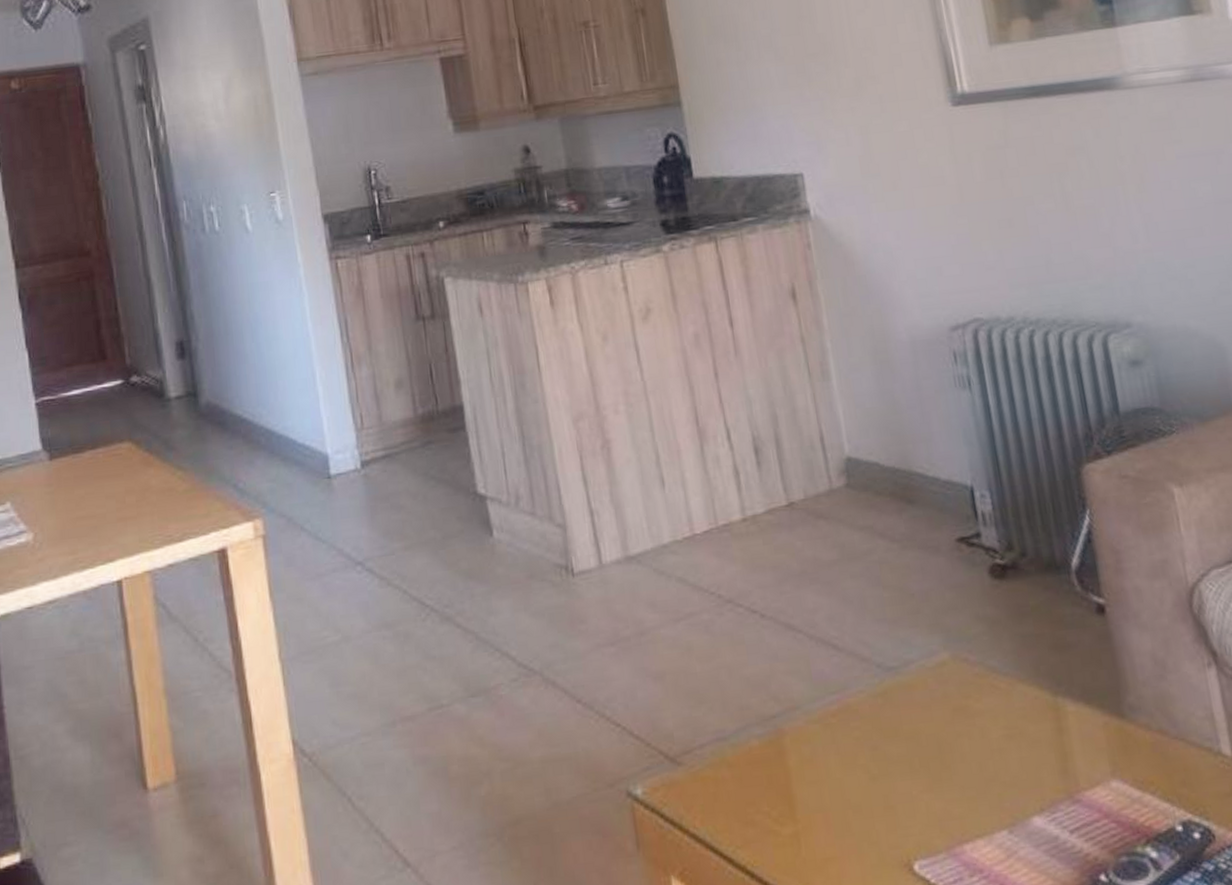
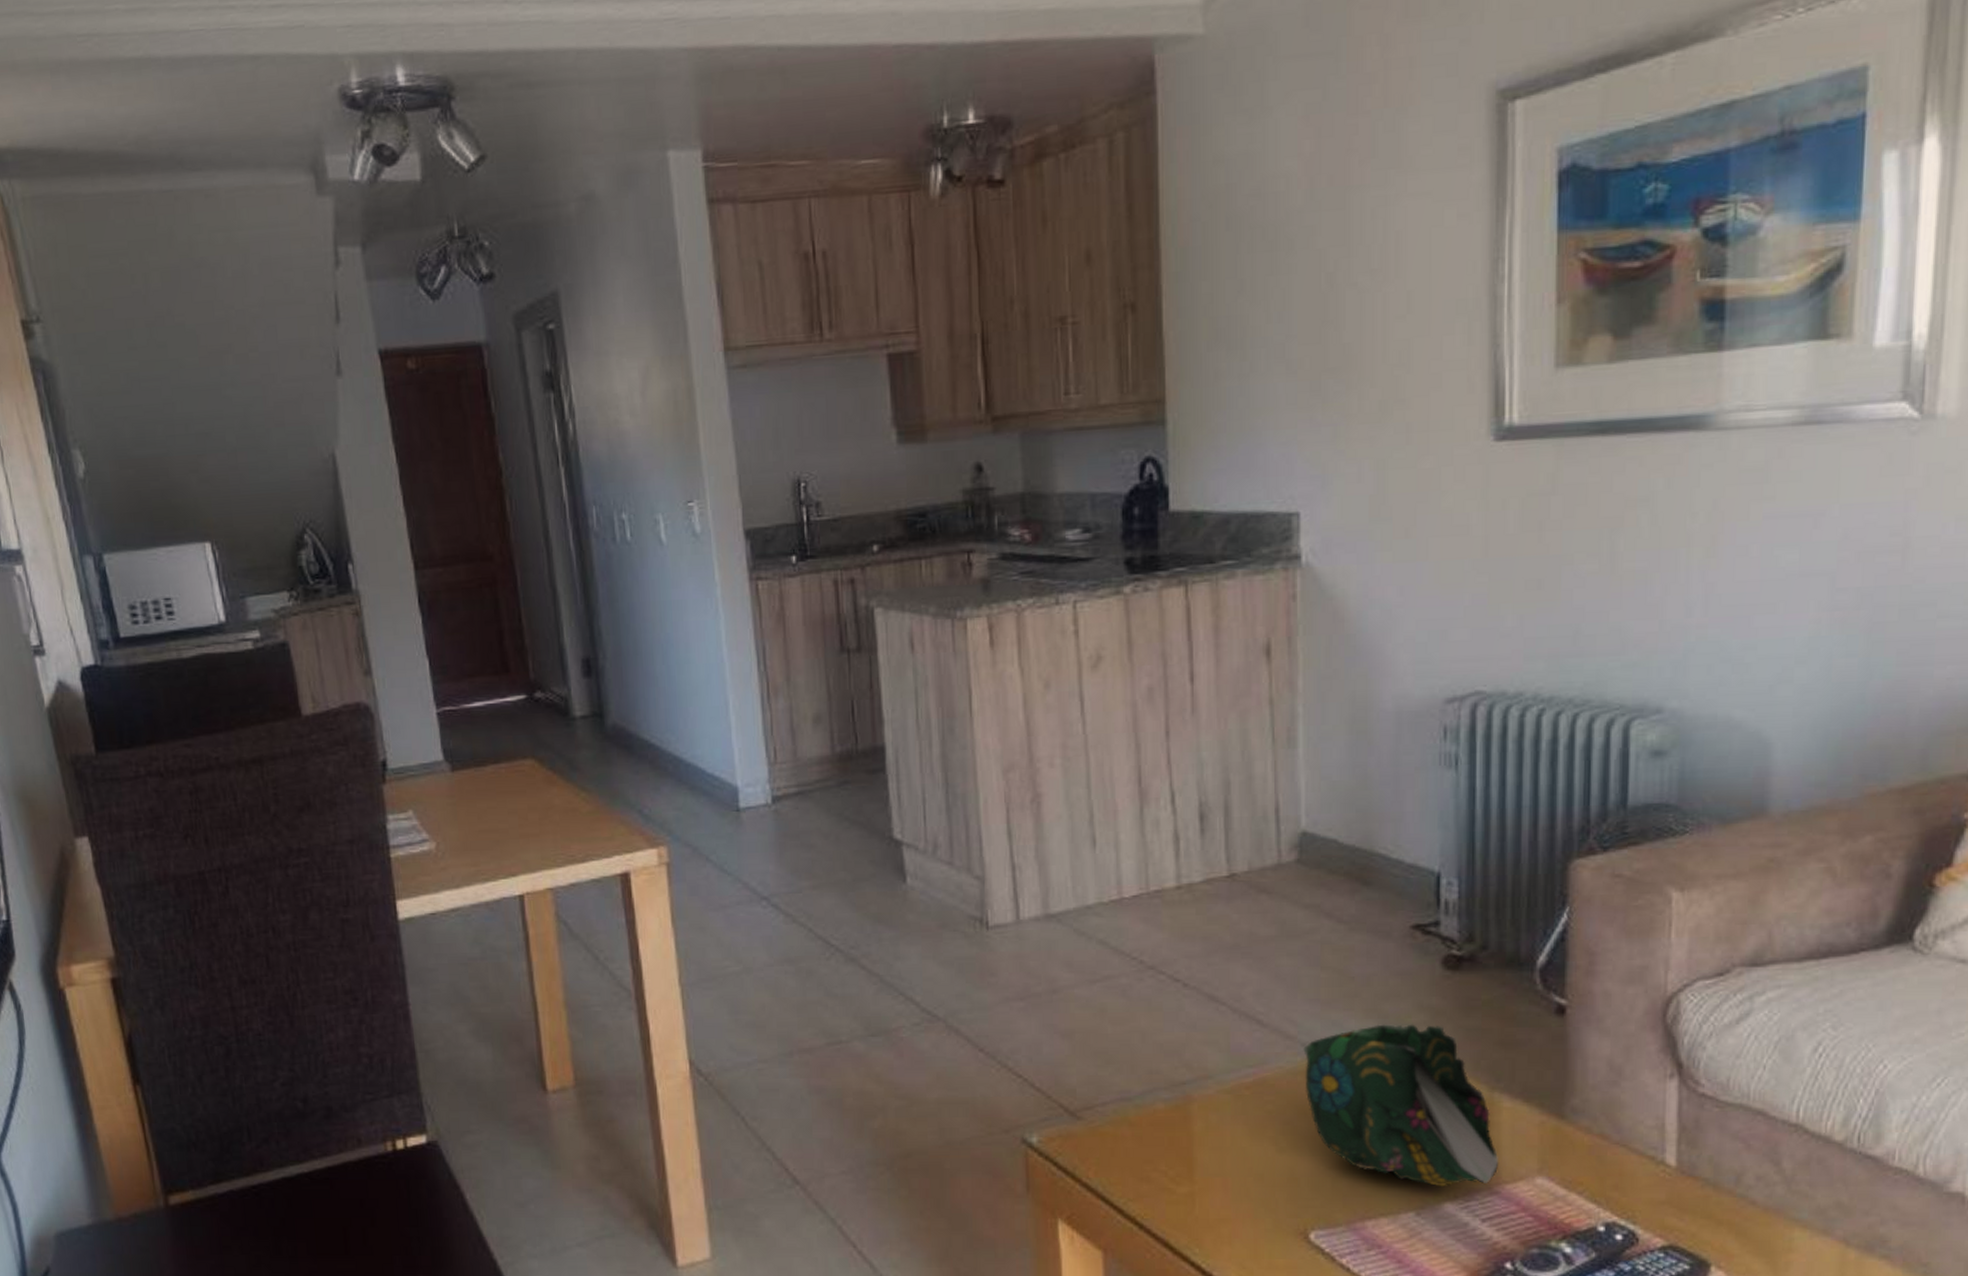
decorative bowl: none [879,635,1075,800] -> present [1303,1024,1498,1186]

